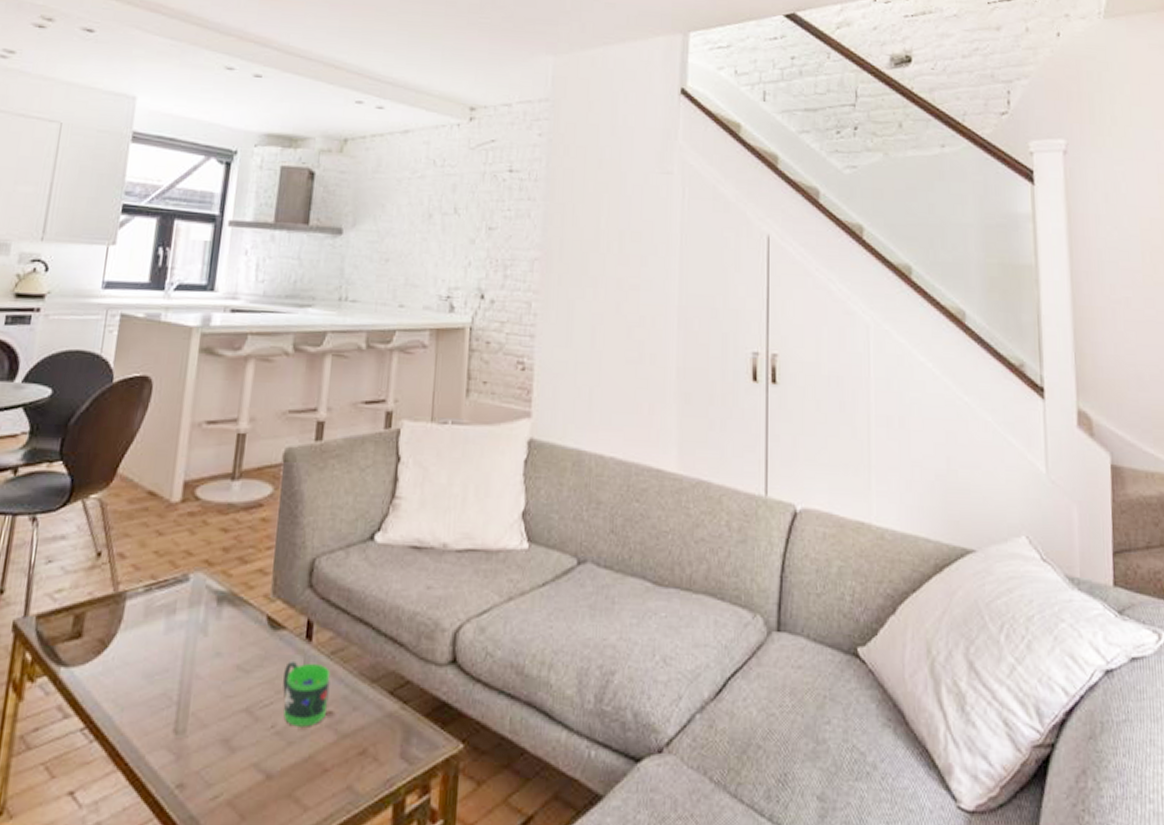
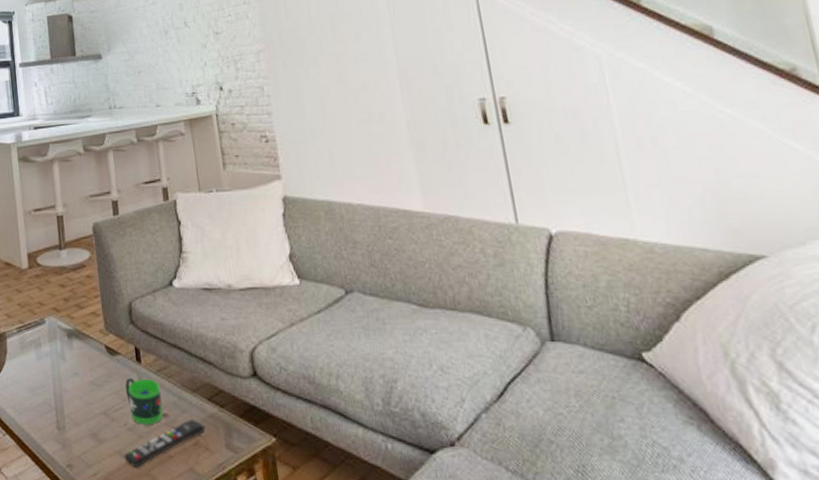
remote control: none [261,718,379,787] -> present [124,418,206,468]

